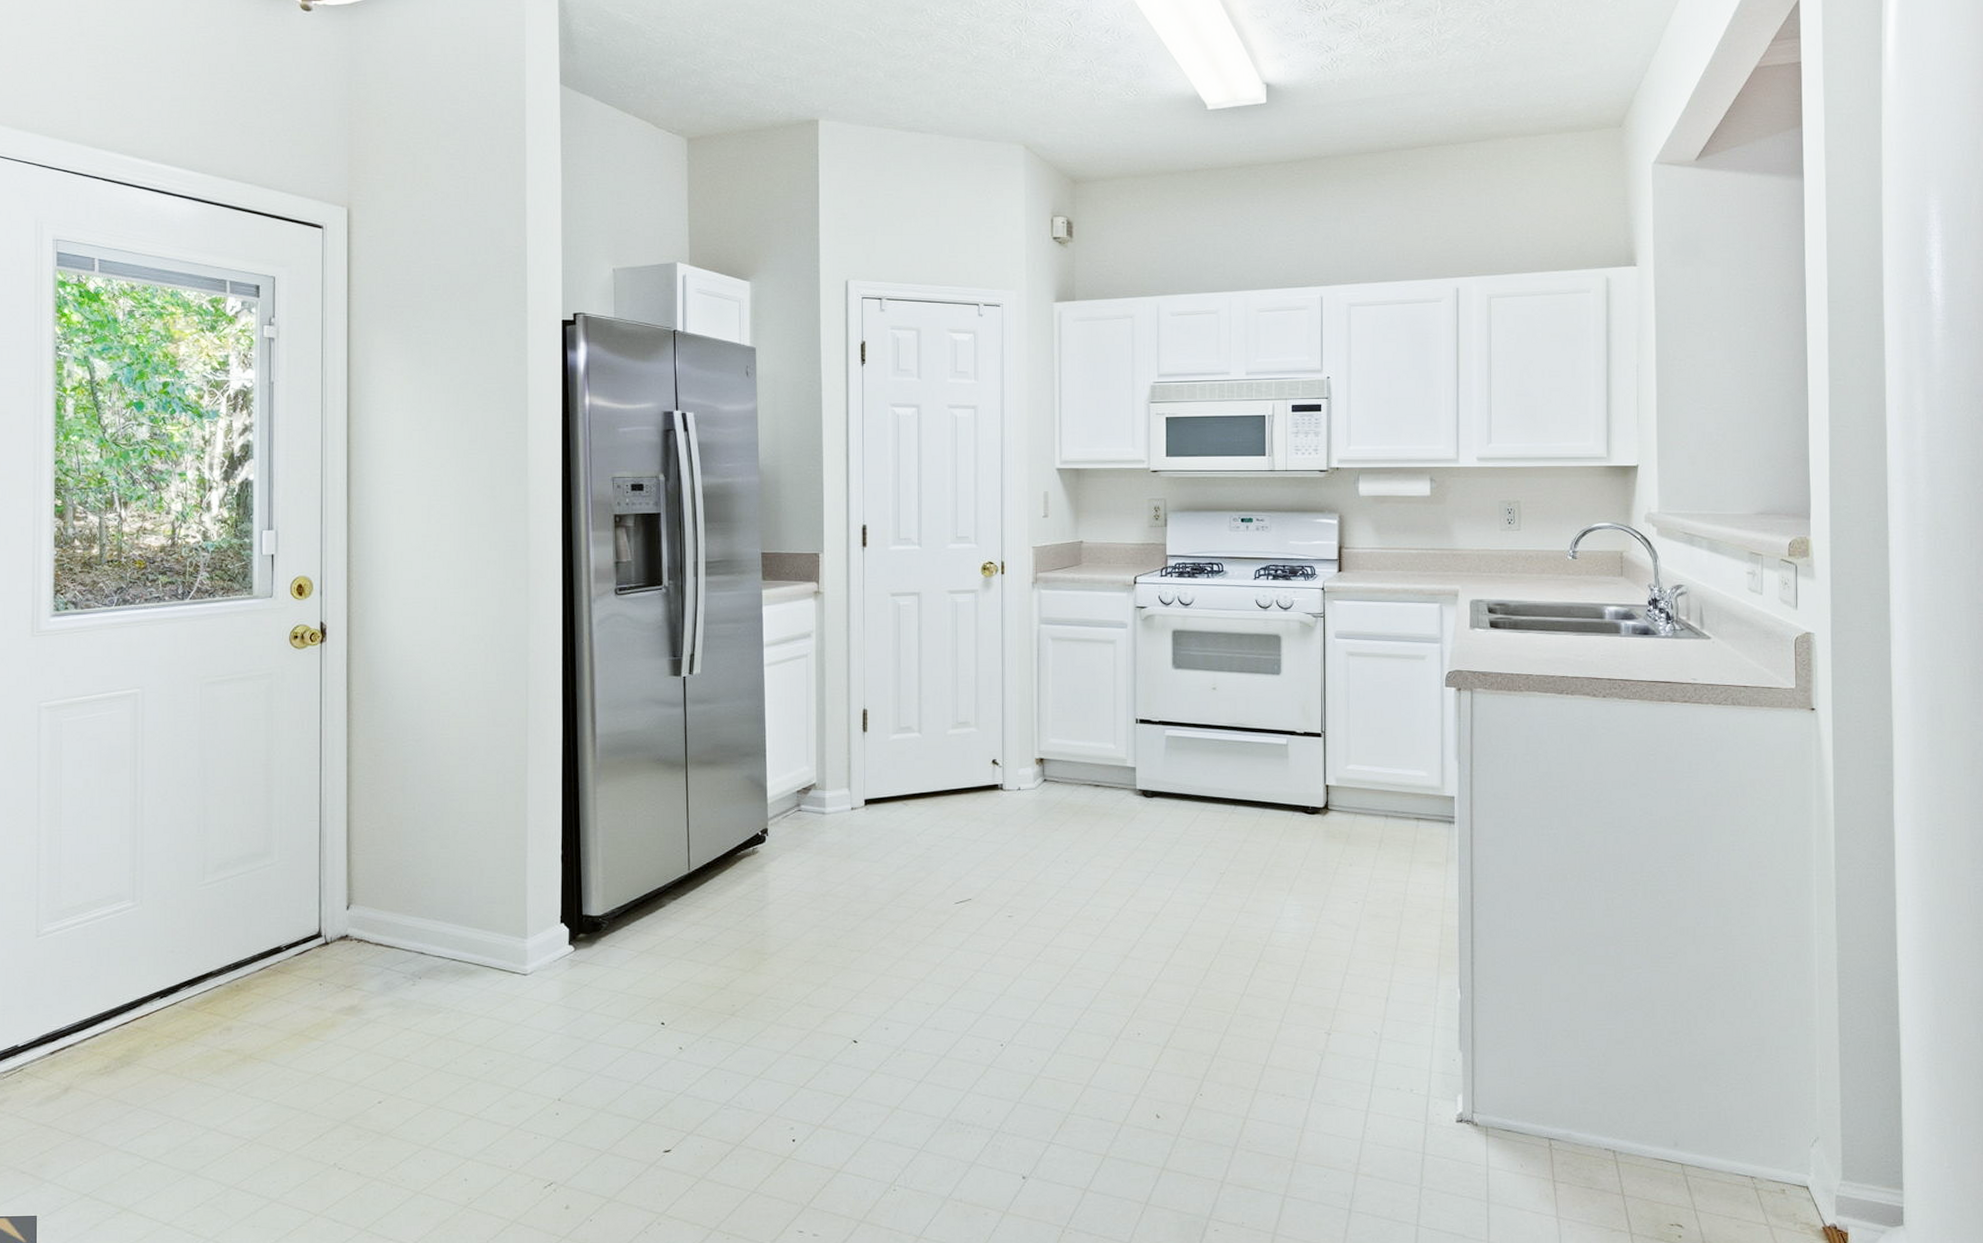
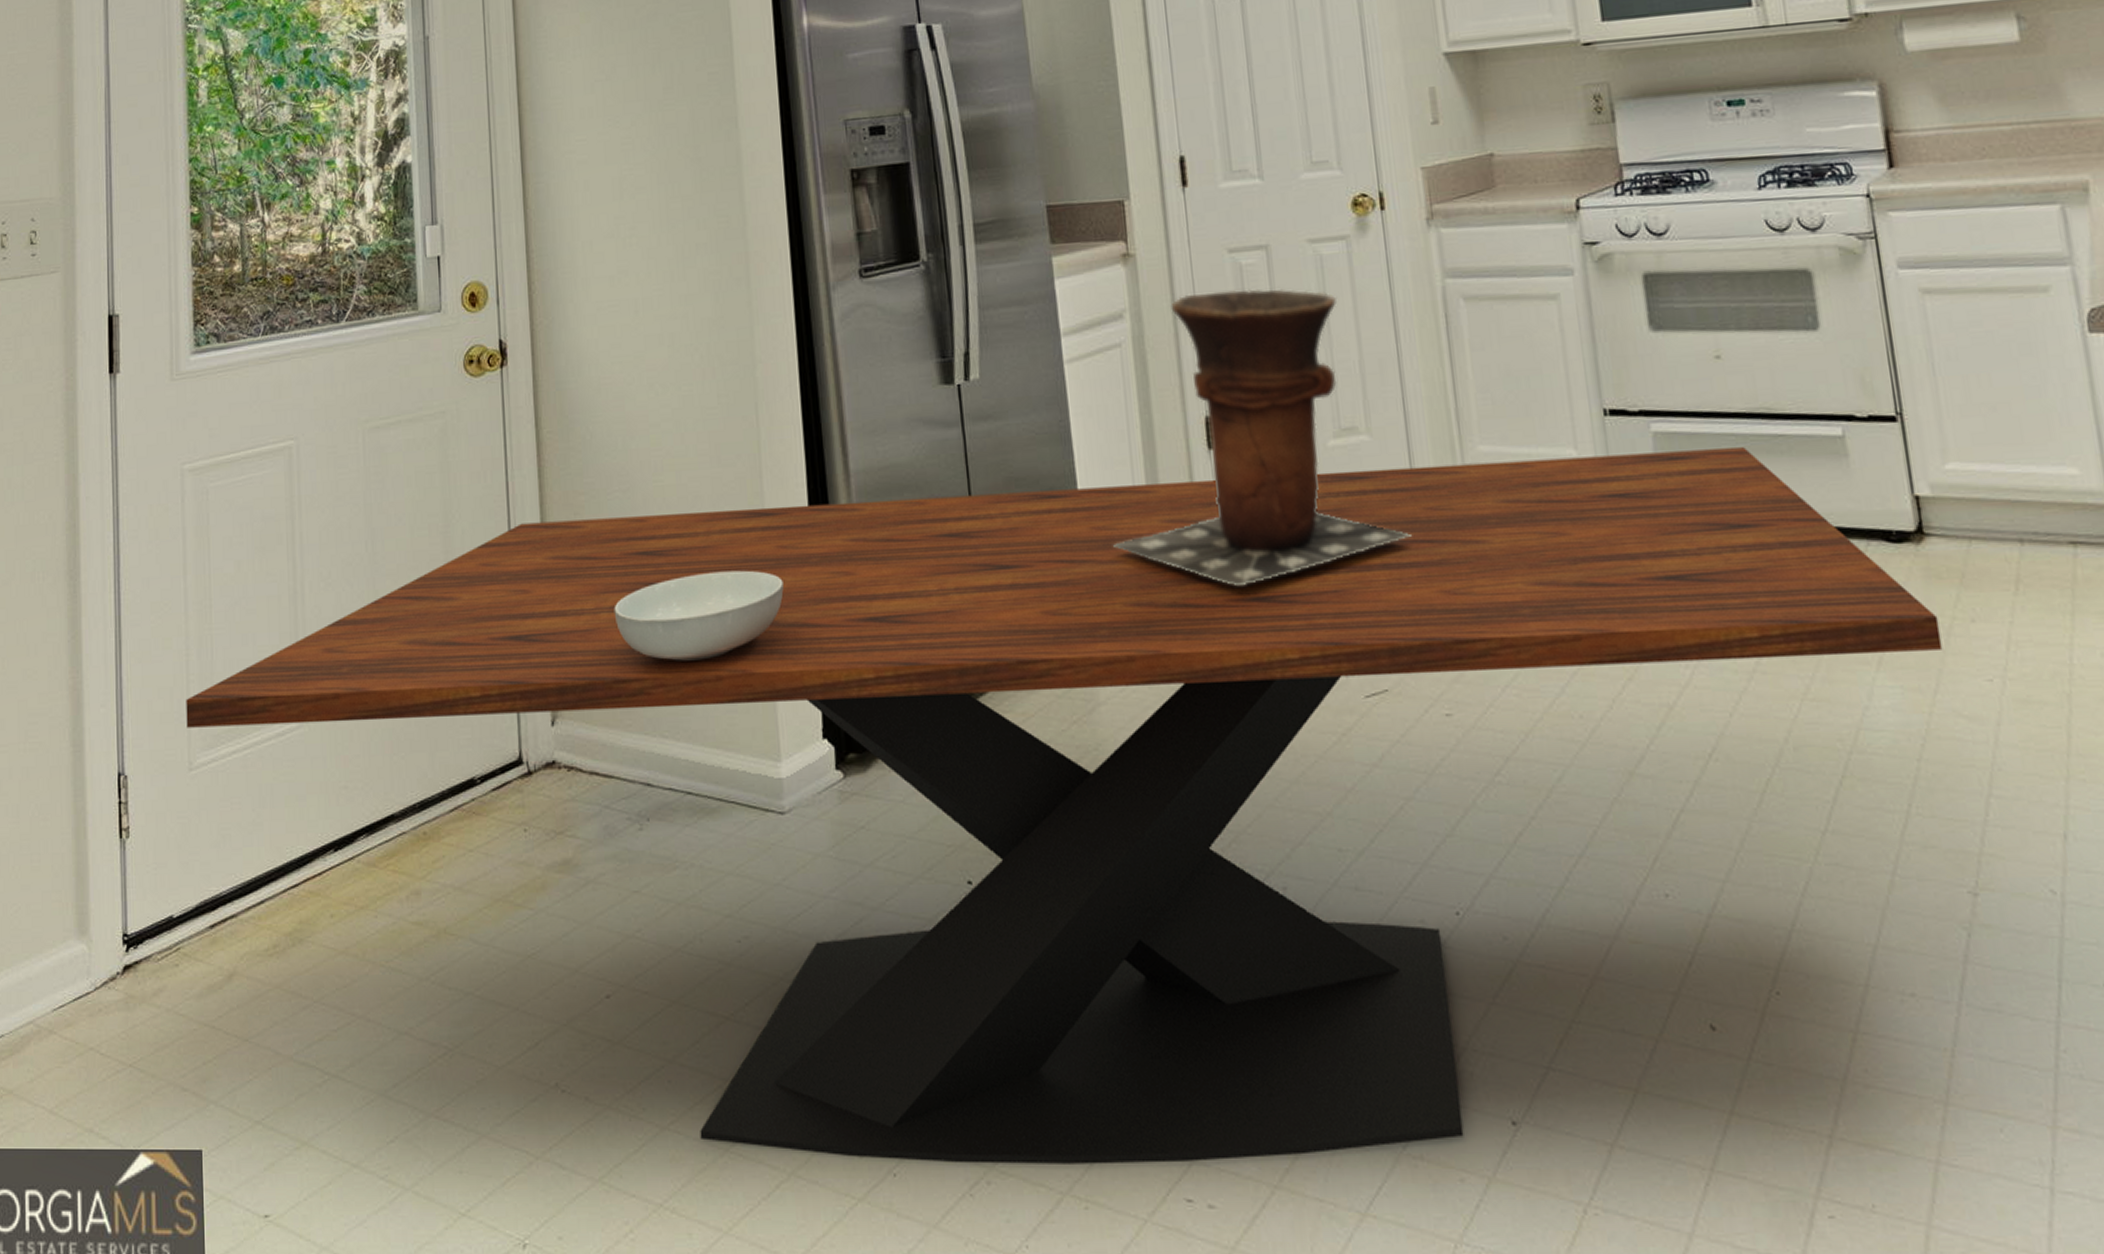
dining table: none [35,749,1330,1212] -> present [186,447,1943,1165]
serving bowl: none [403,802,538,866] -> present [614,570,784,661]
vase: none [789,622,999,827] -> present [1114,288,1413,587]

